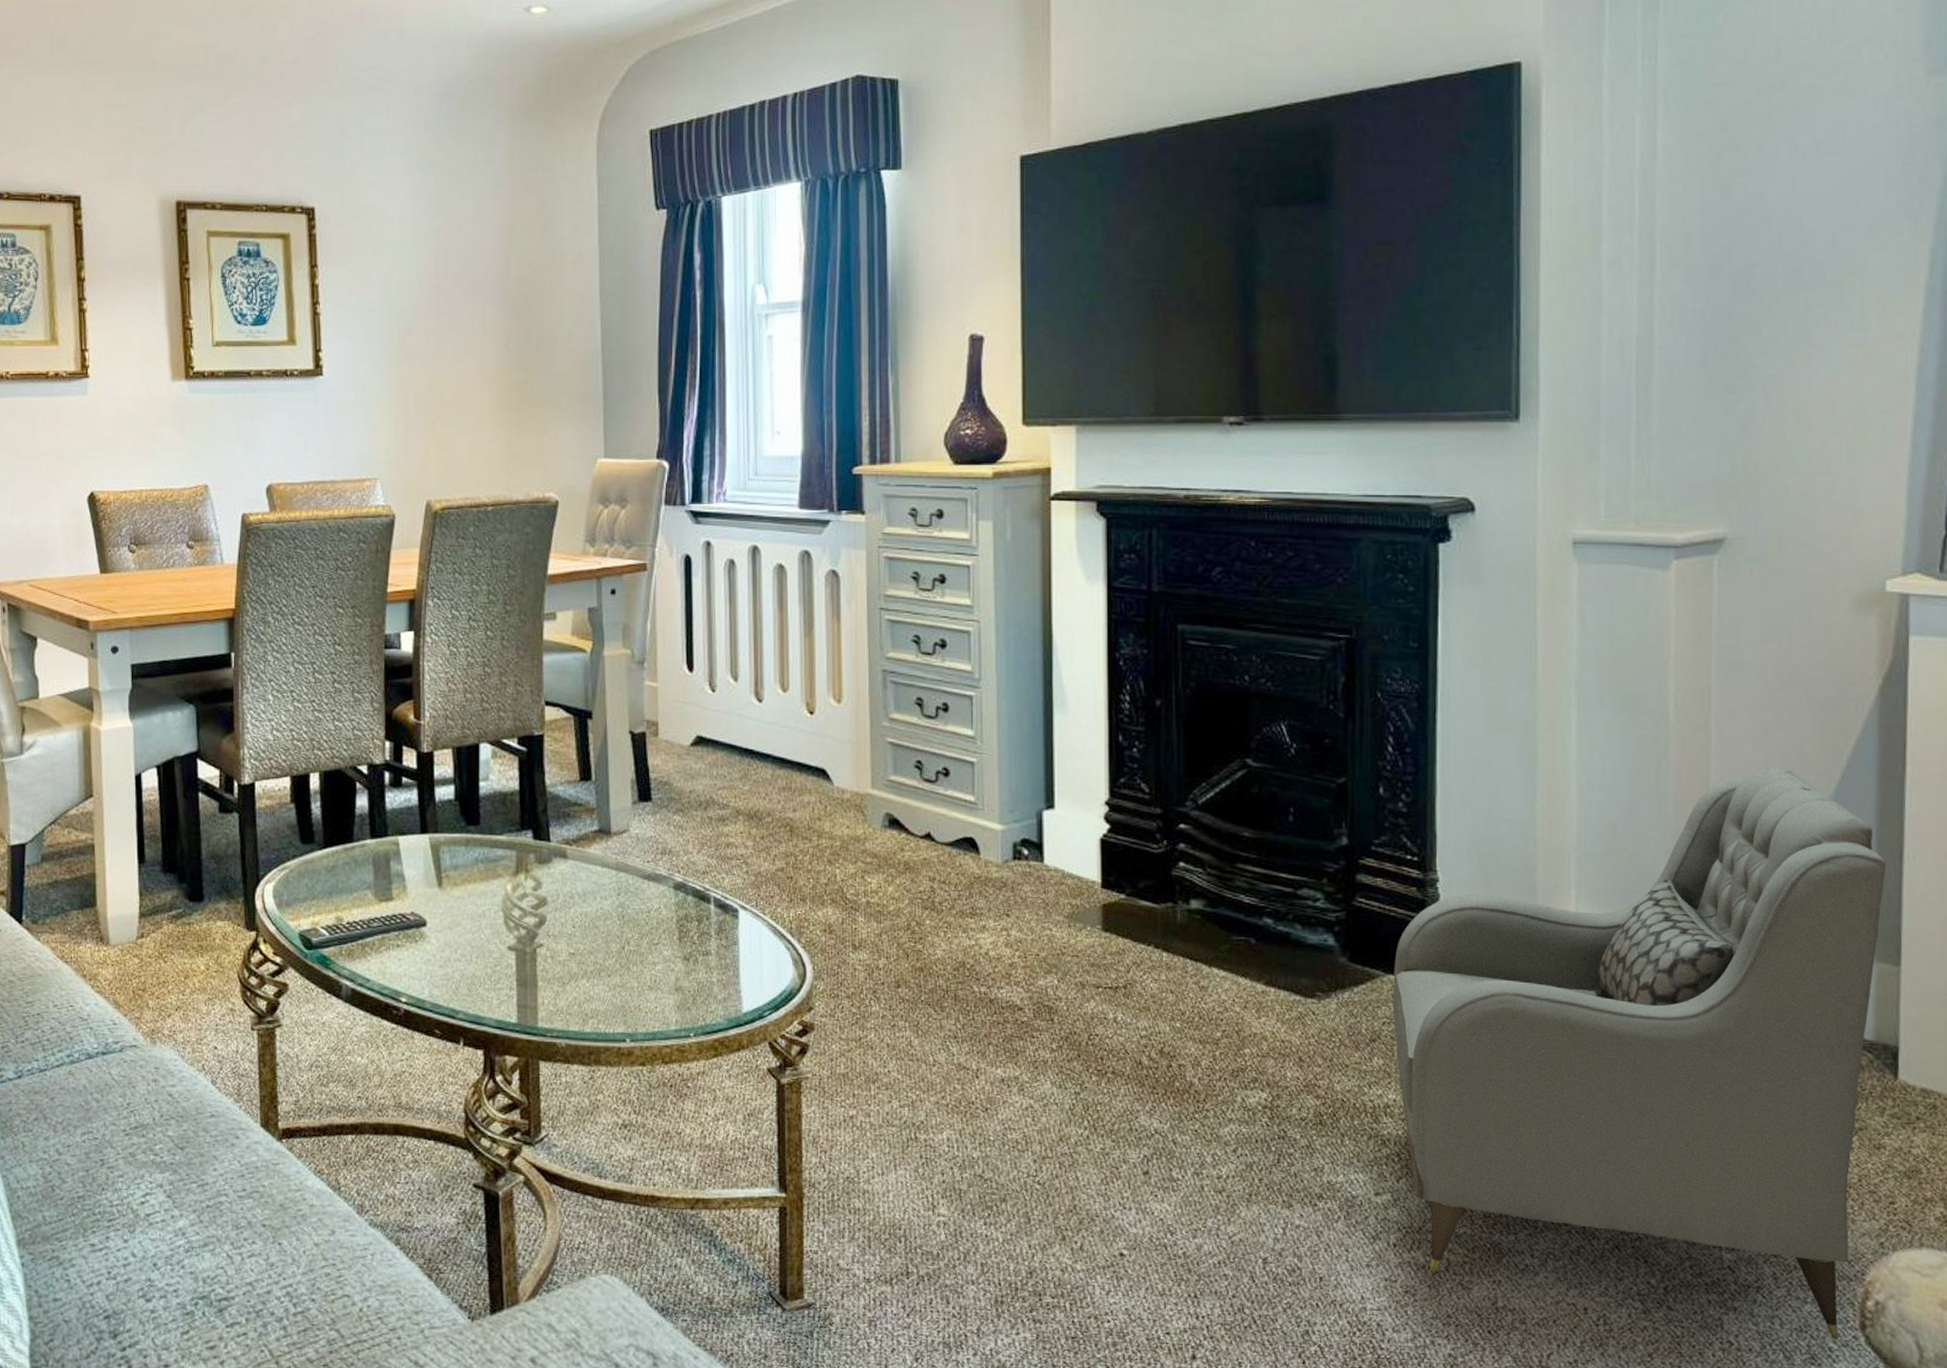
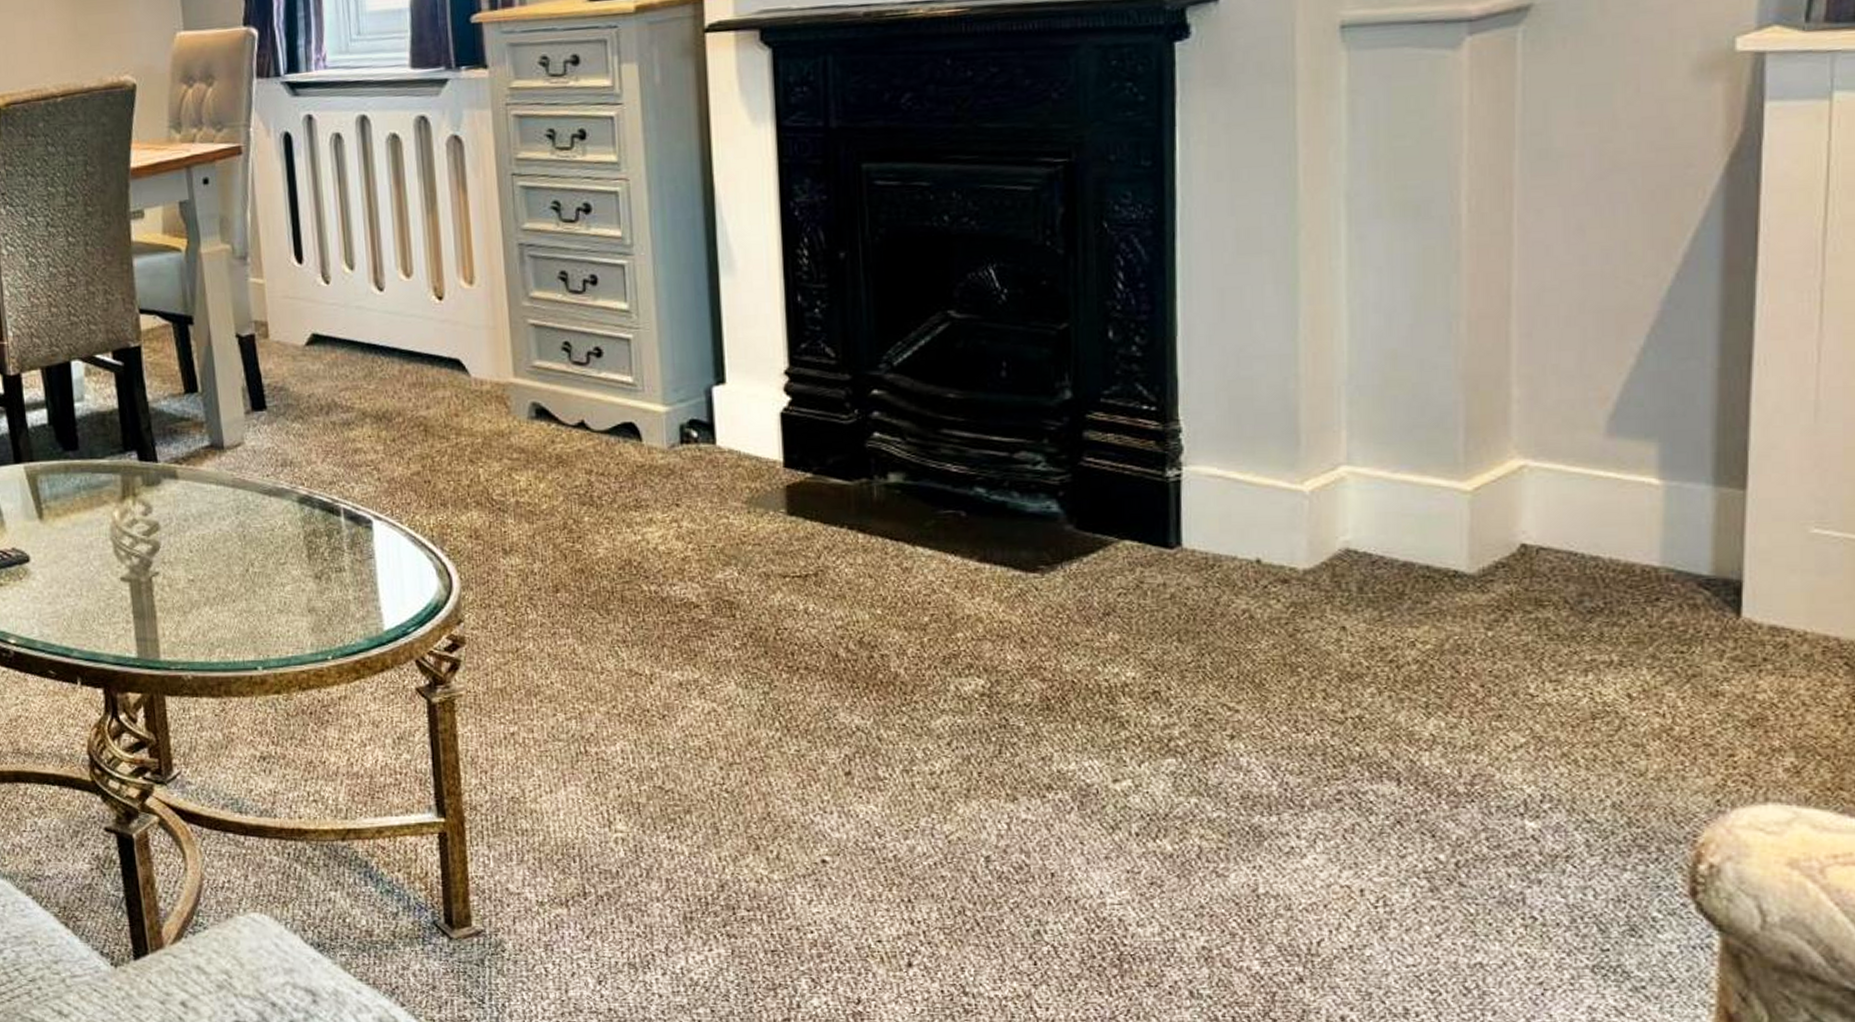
armchair: present [1393,767,1886,1340] -> none [1129,270,1730,909]

